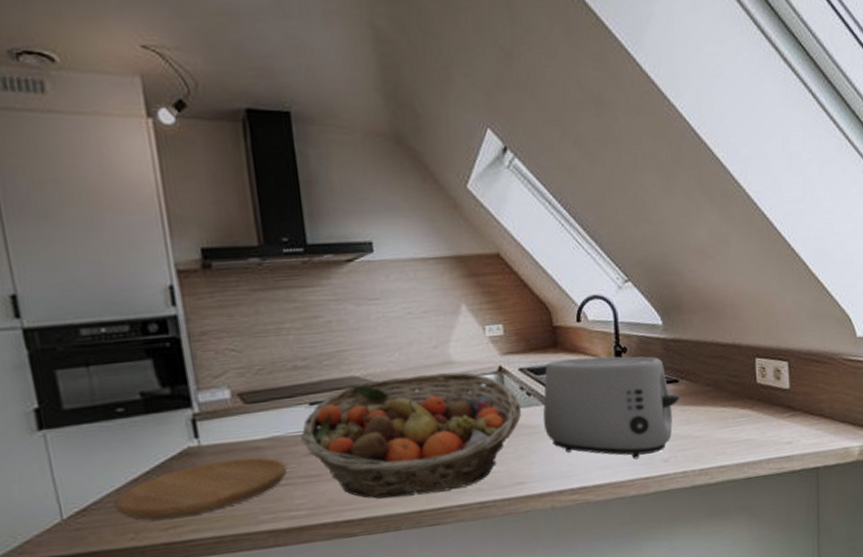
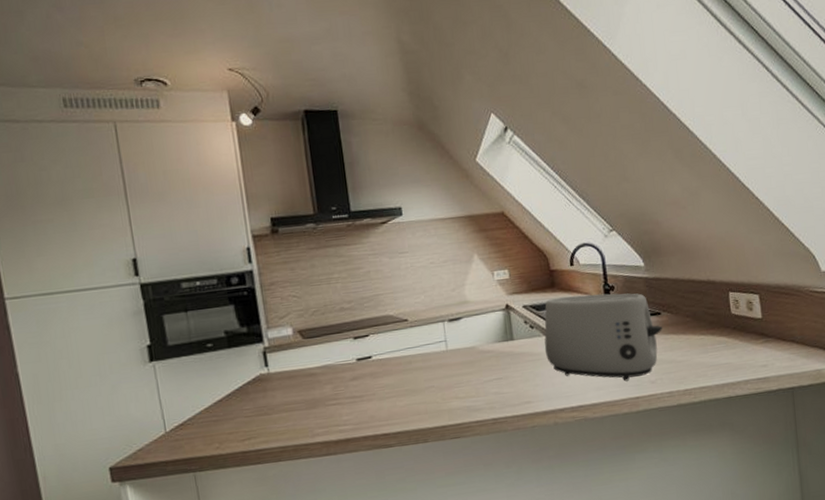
cutting board: present [115,457,286,520] -> none [205,382,336,433]
fruit basket: present [300,372,522,499] -> none [346,310,527,416]

